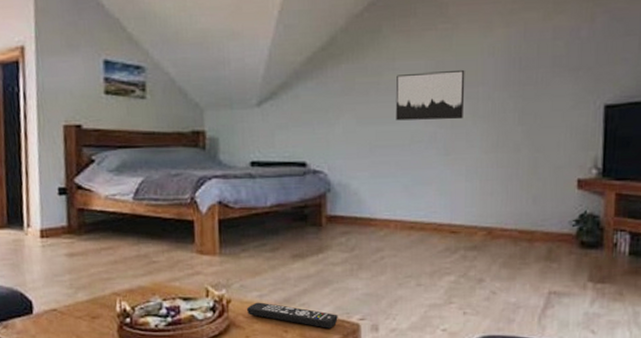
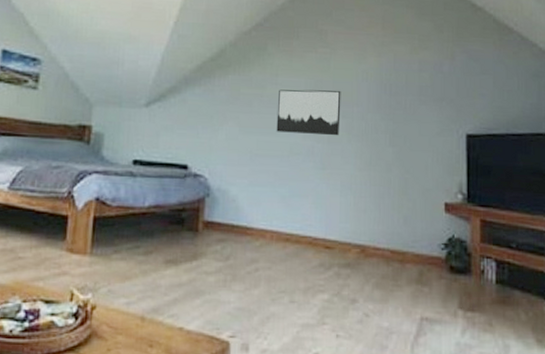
remote control: present [246,302,338,328] -> none [111,310,207,345]

